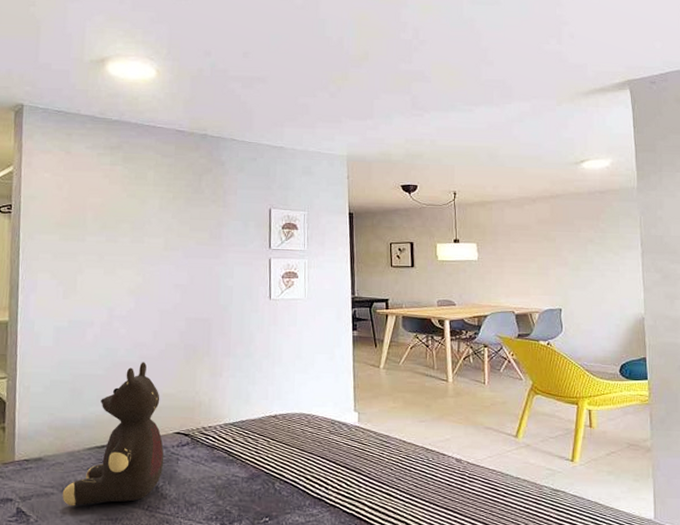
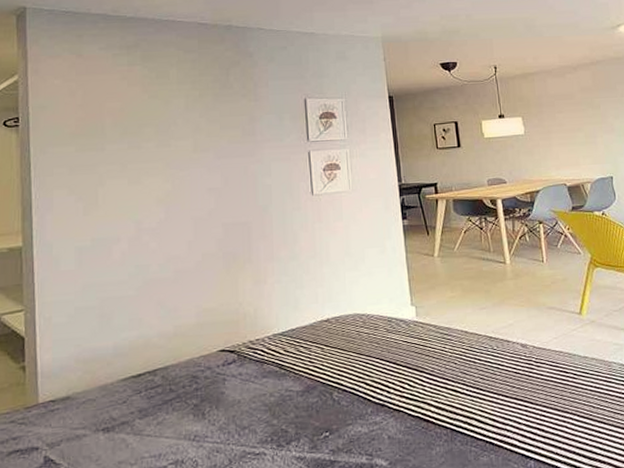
teddy bear: present [62,362,164,507] -> none [96,276,209,447]

